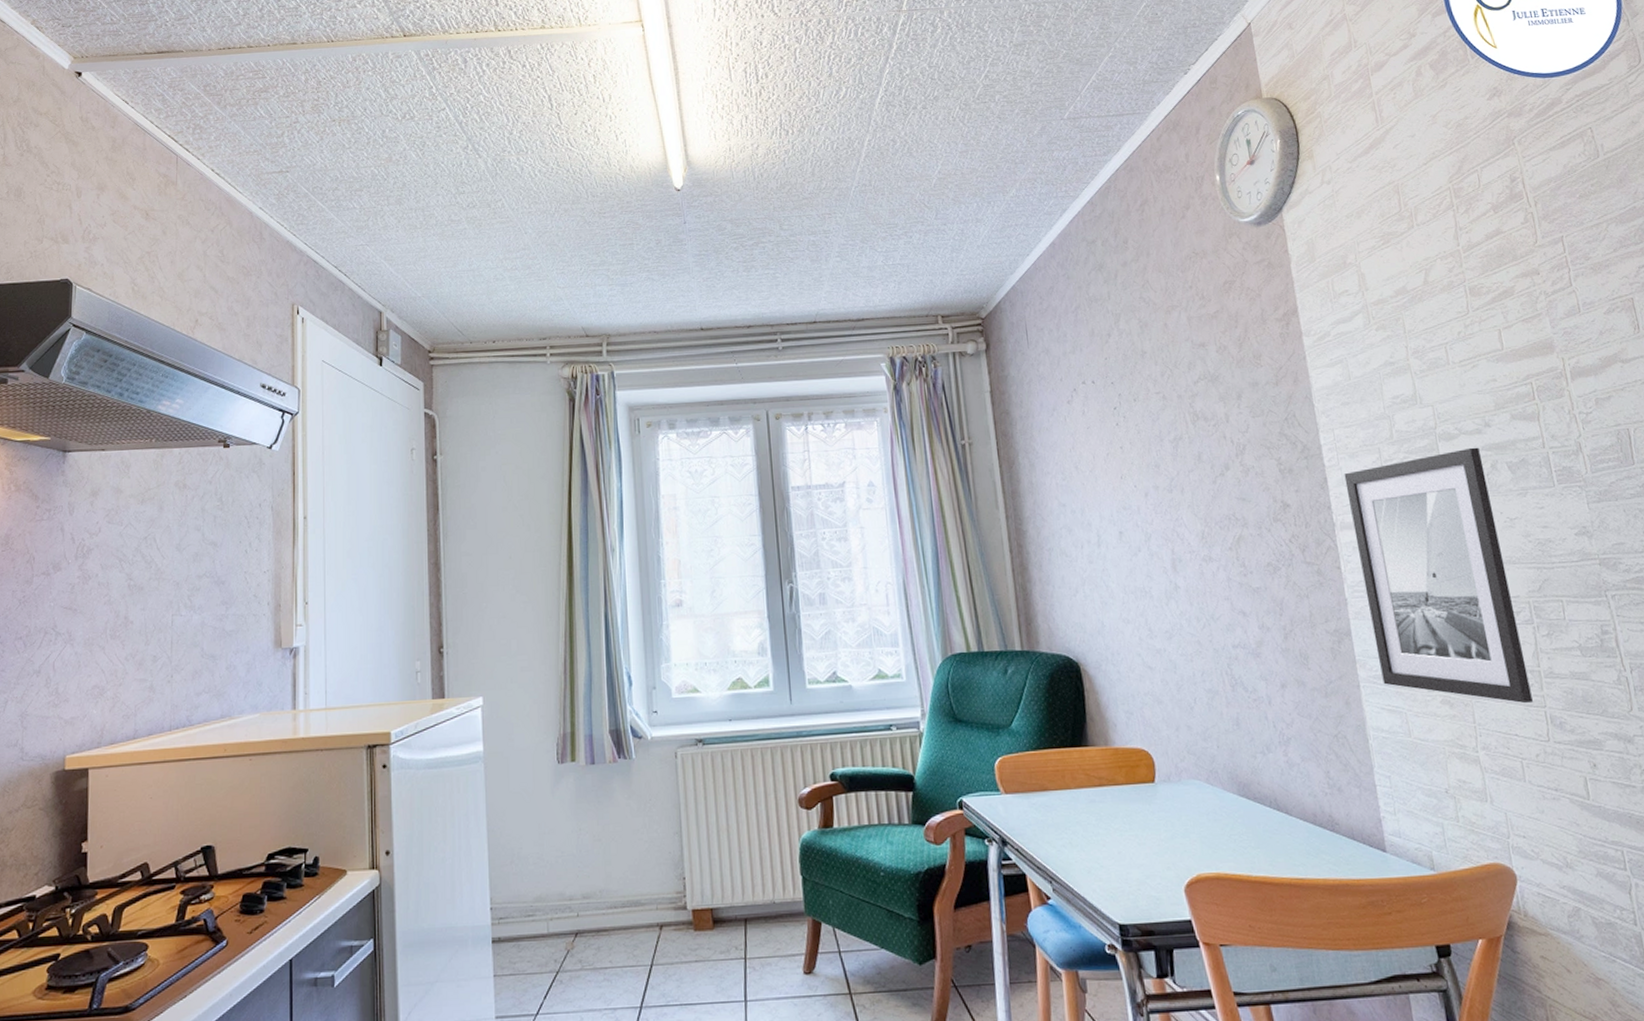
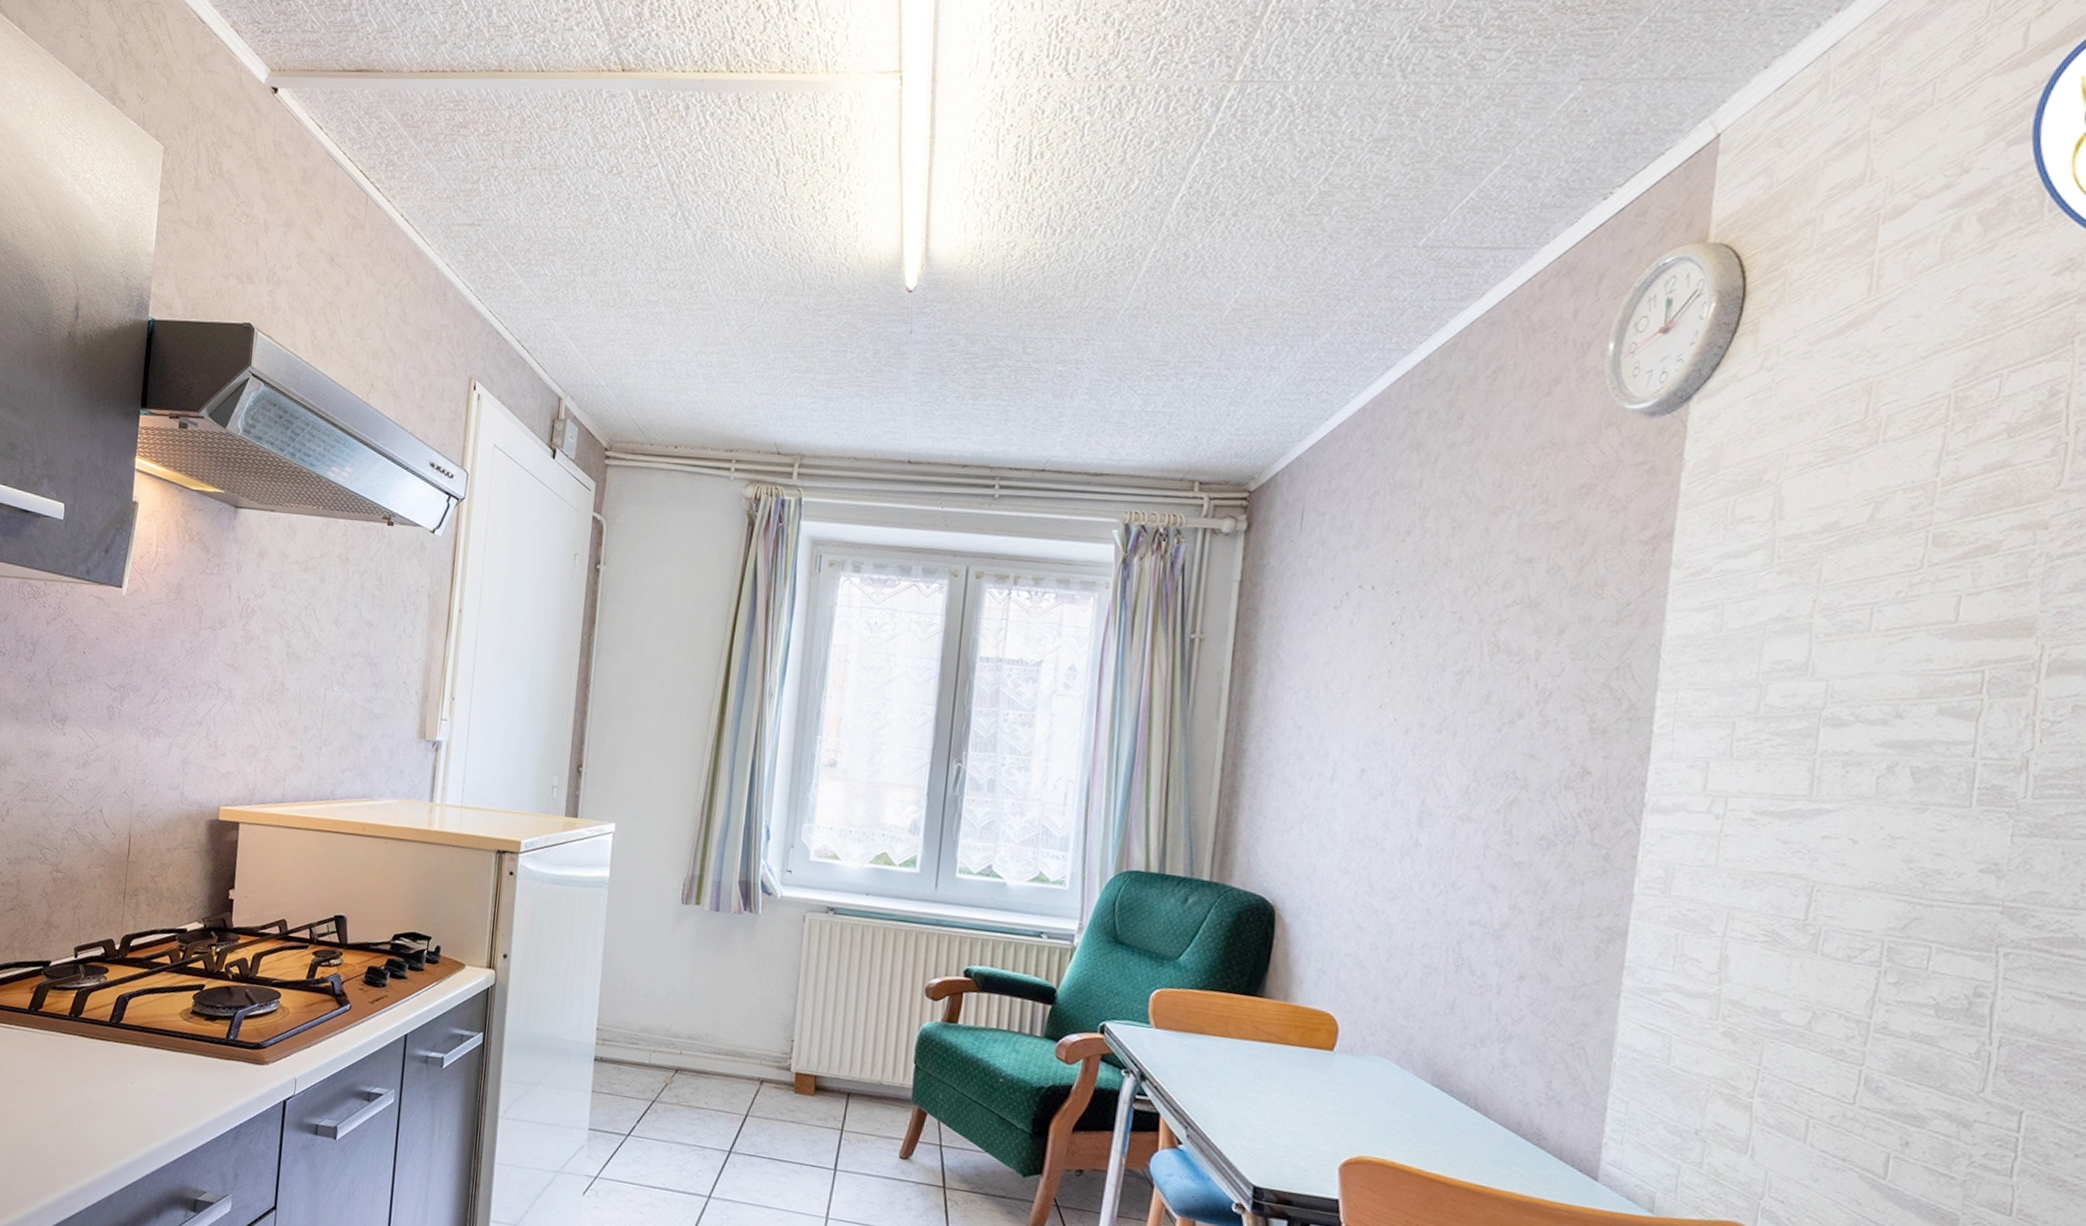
wall art: present [1344,447,1533,703] -> none [1652,740,1877,1057]

